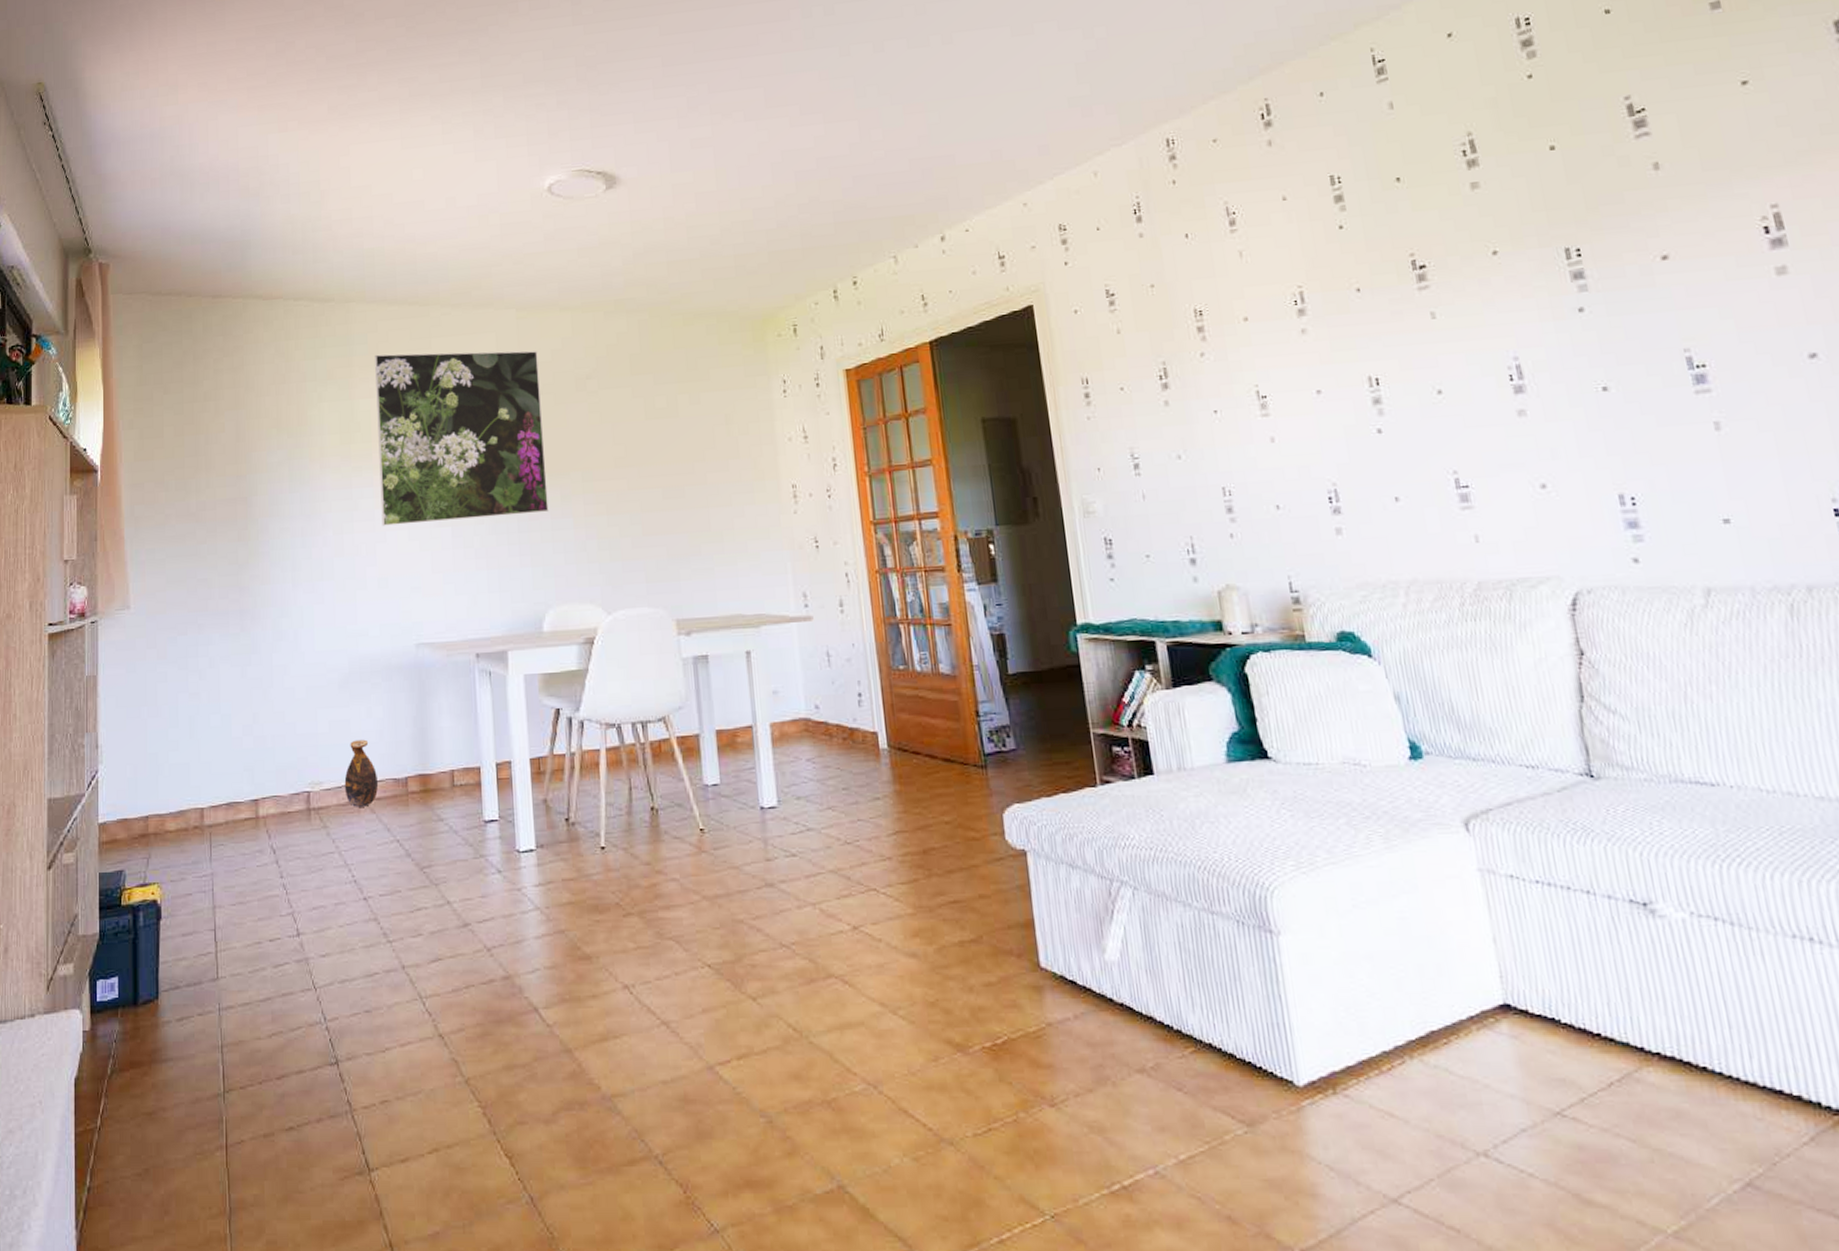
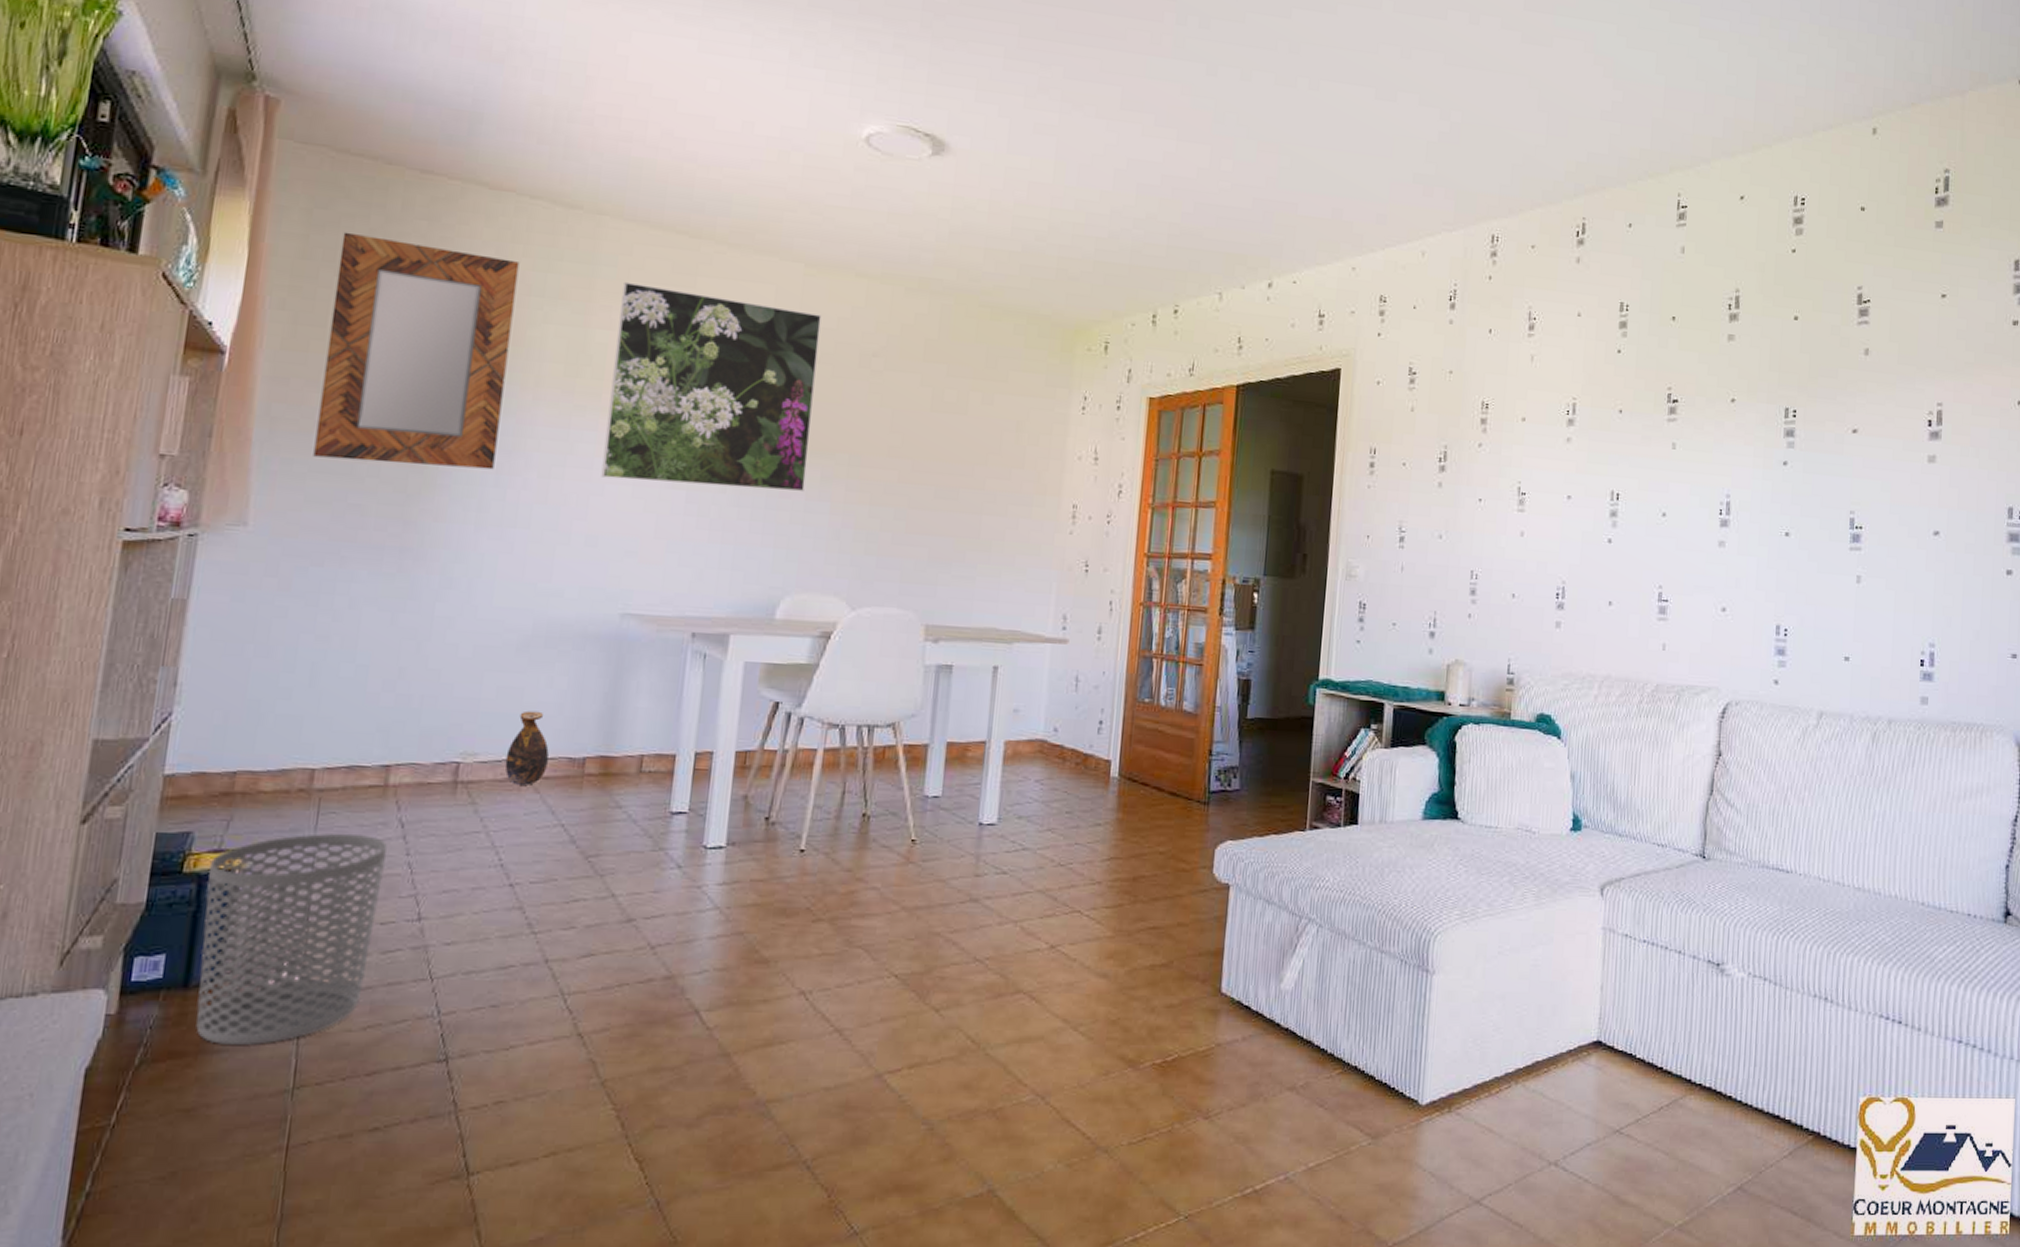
waste bin: none [140,863,266,1054] -> present [196,833,387,1045]
home mirror: none [165,354,299,544] -> present [313,232,520,470]

